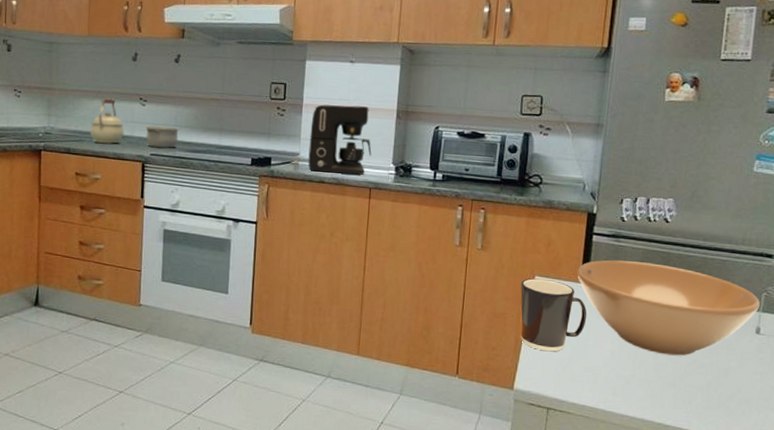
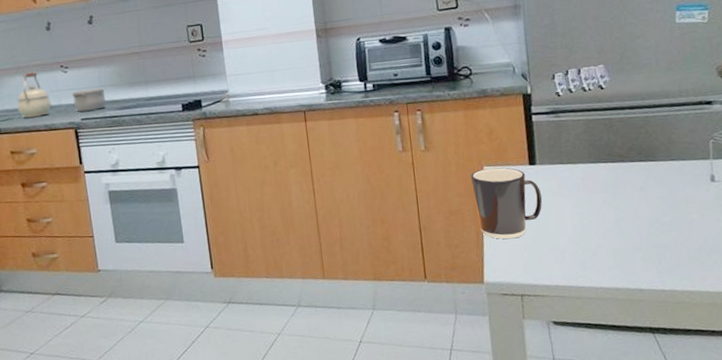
coffee maker: present [308,104,372,175] -> none [233,31,299,106]
bowl: present [577,260,760,356] -> none [523,131,709,220]

